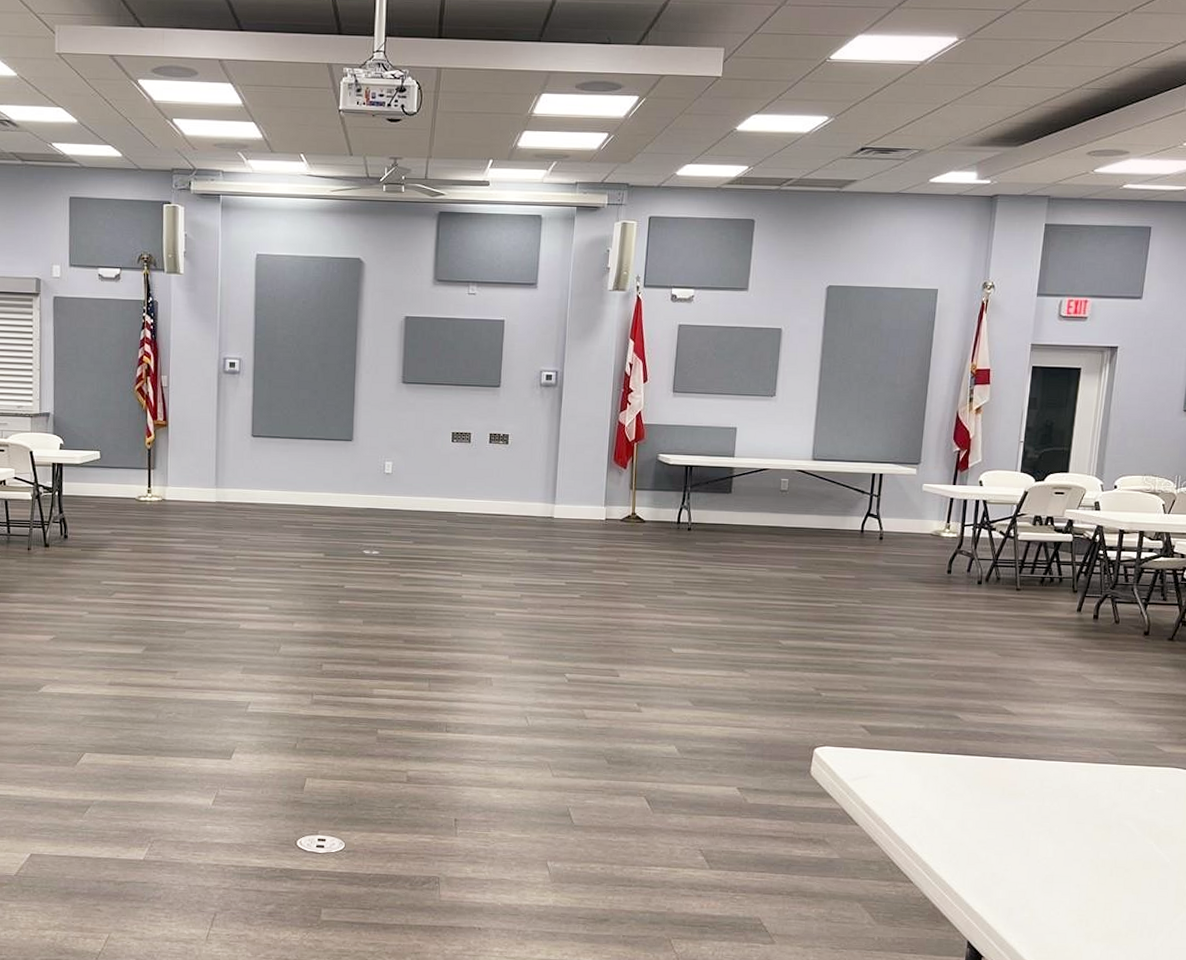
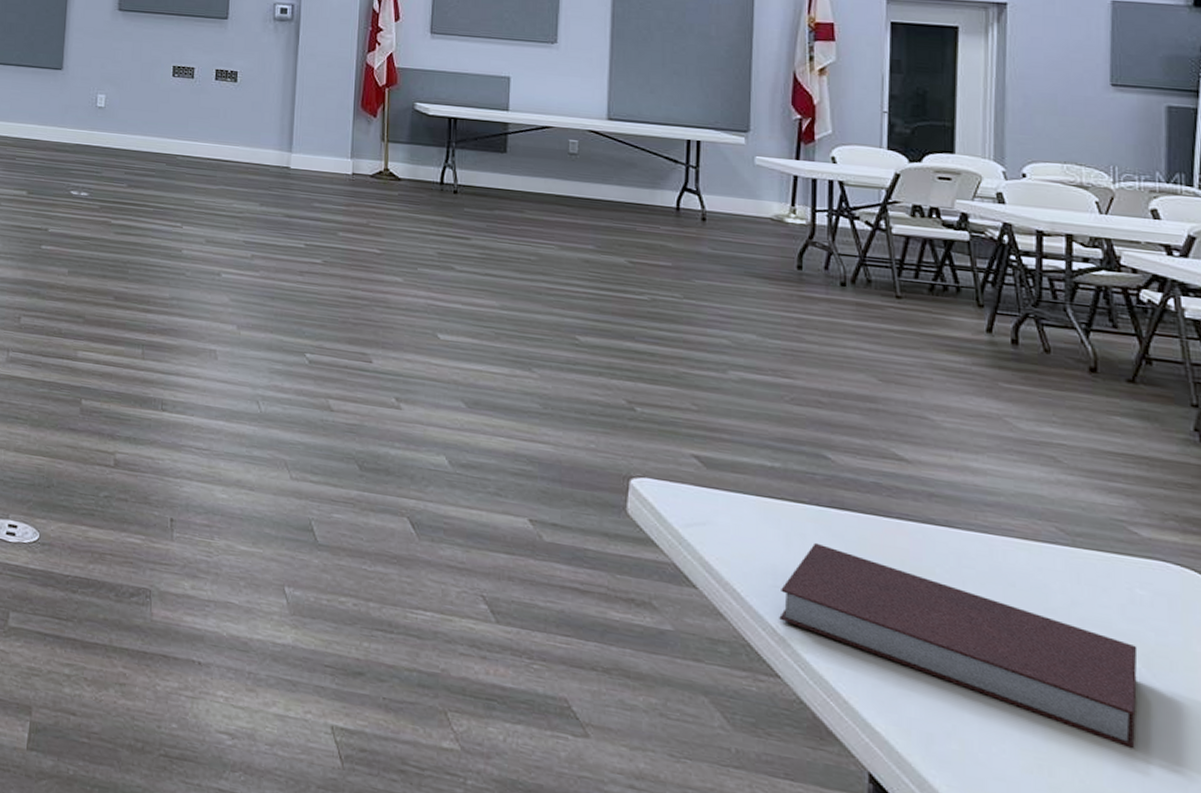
notebook: none [915,781,1153,899] -> present [779,542,1138,748]

